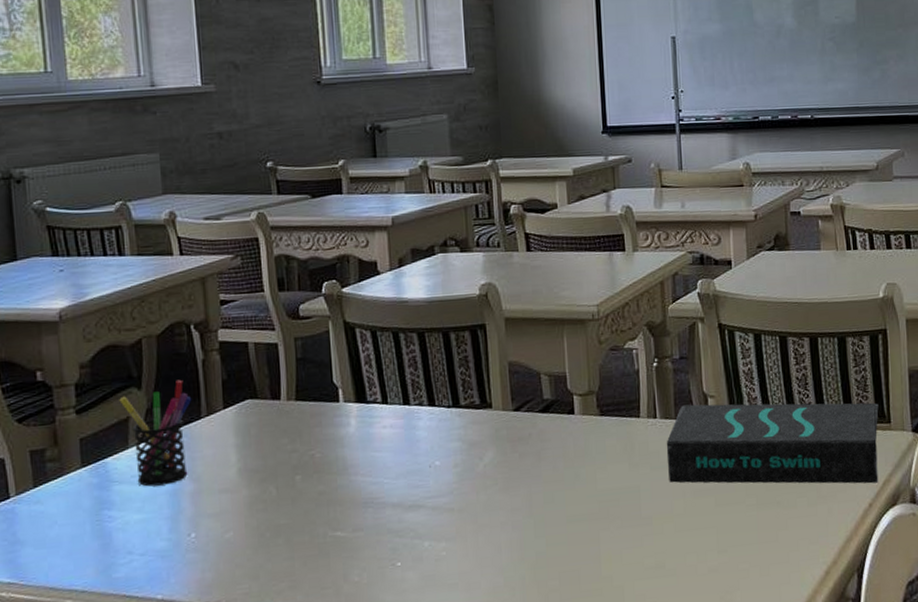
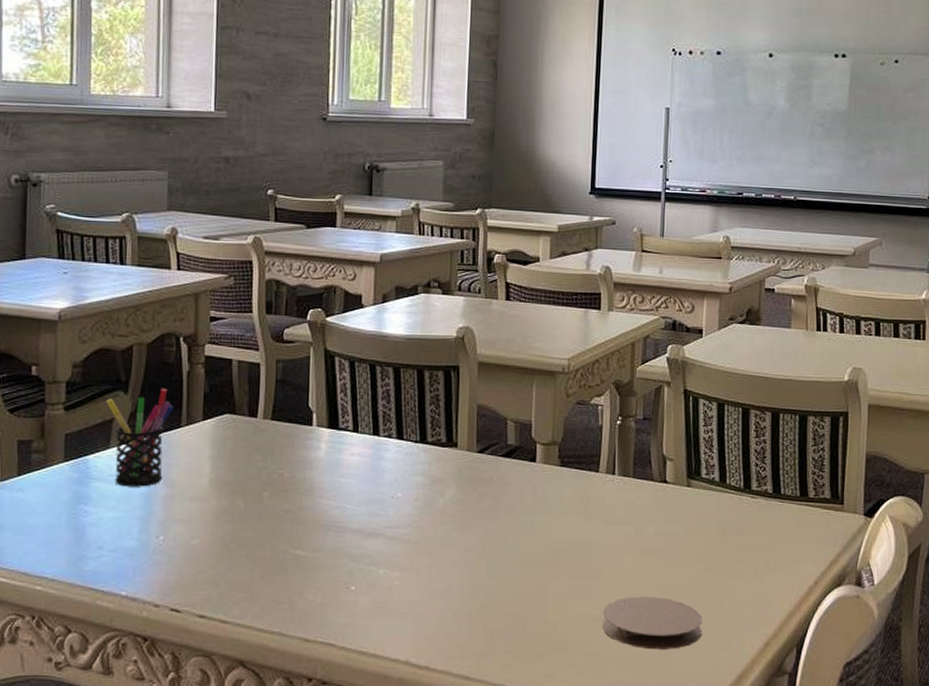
coaster: none [658,537,761,592] -> present [602,596,703,650]
book: present [666,402,879,484] -> none [621,465,833,562]

